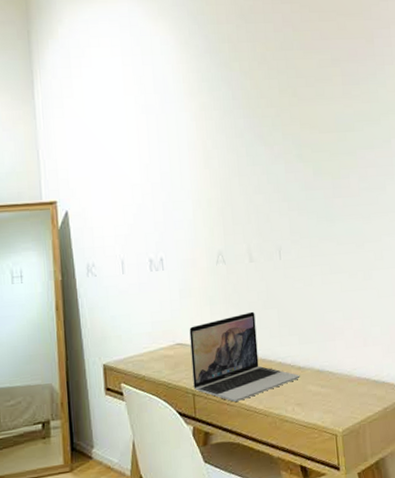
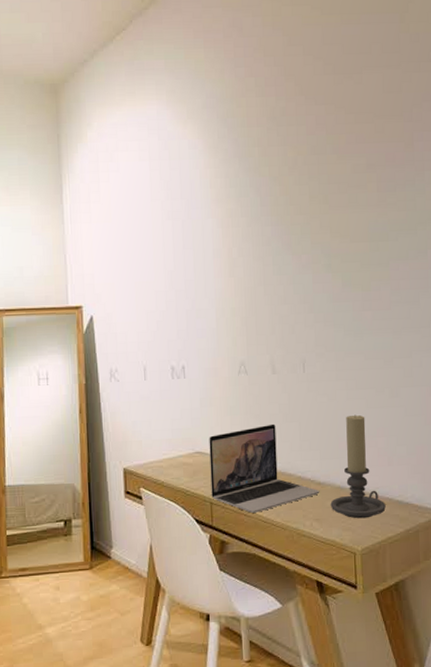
candle holder: none [310,298,364,401] -> present [330,414,386,519]

